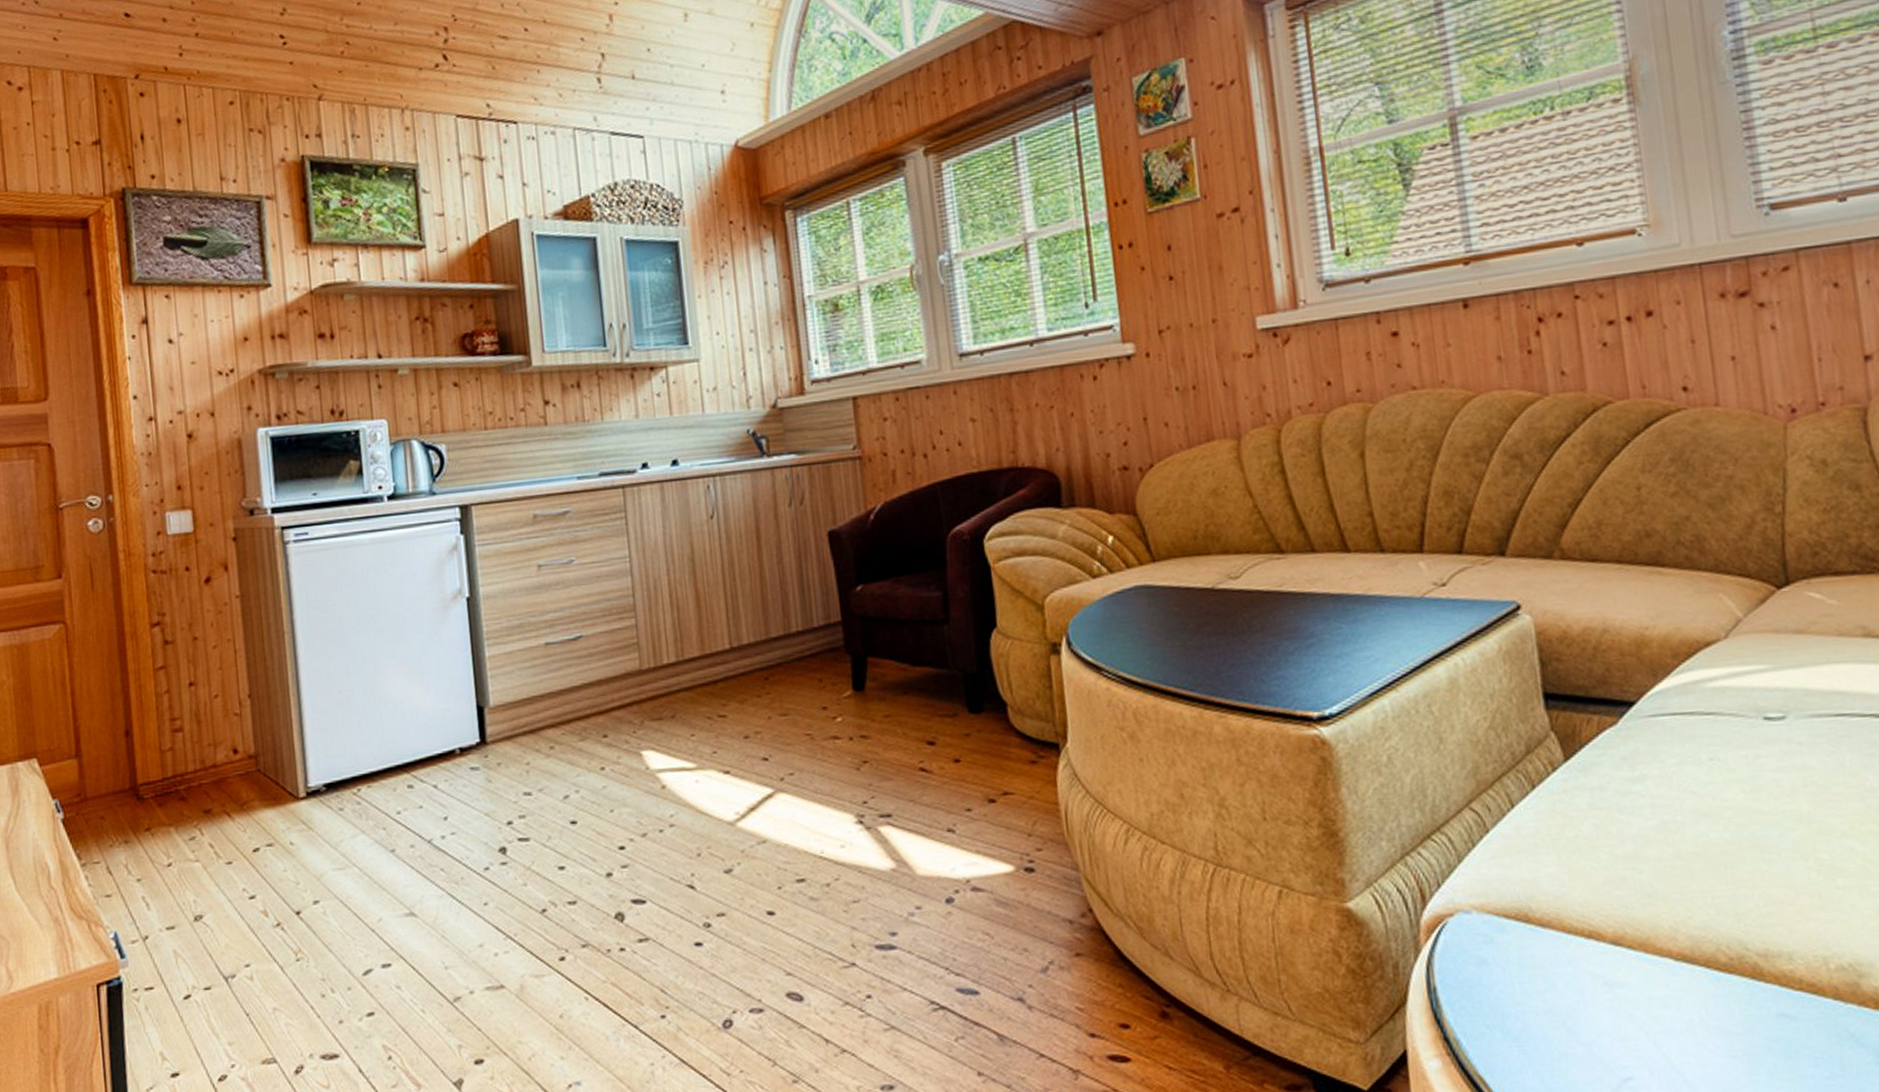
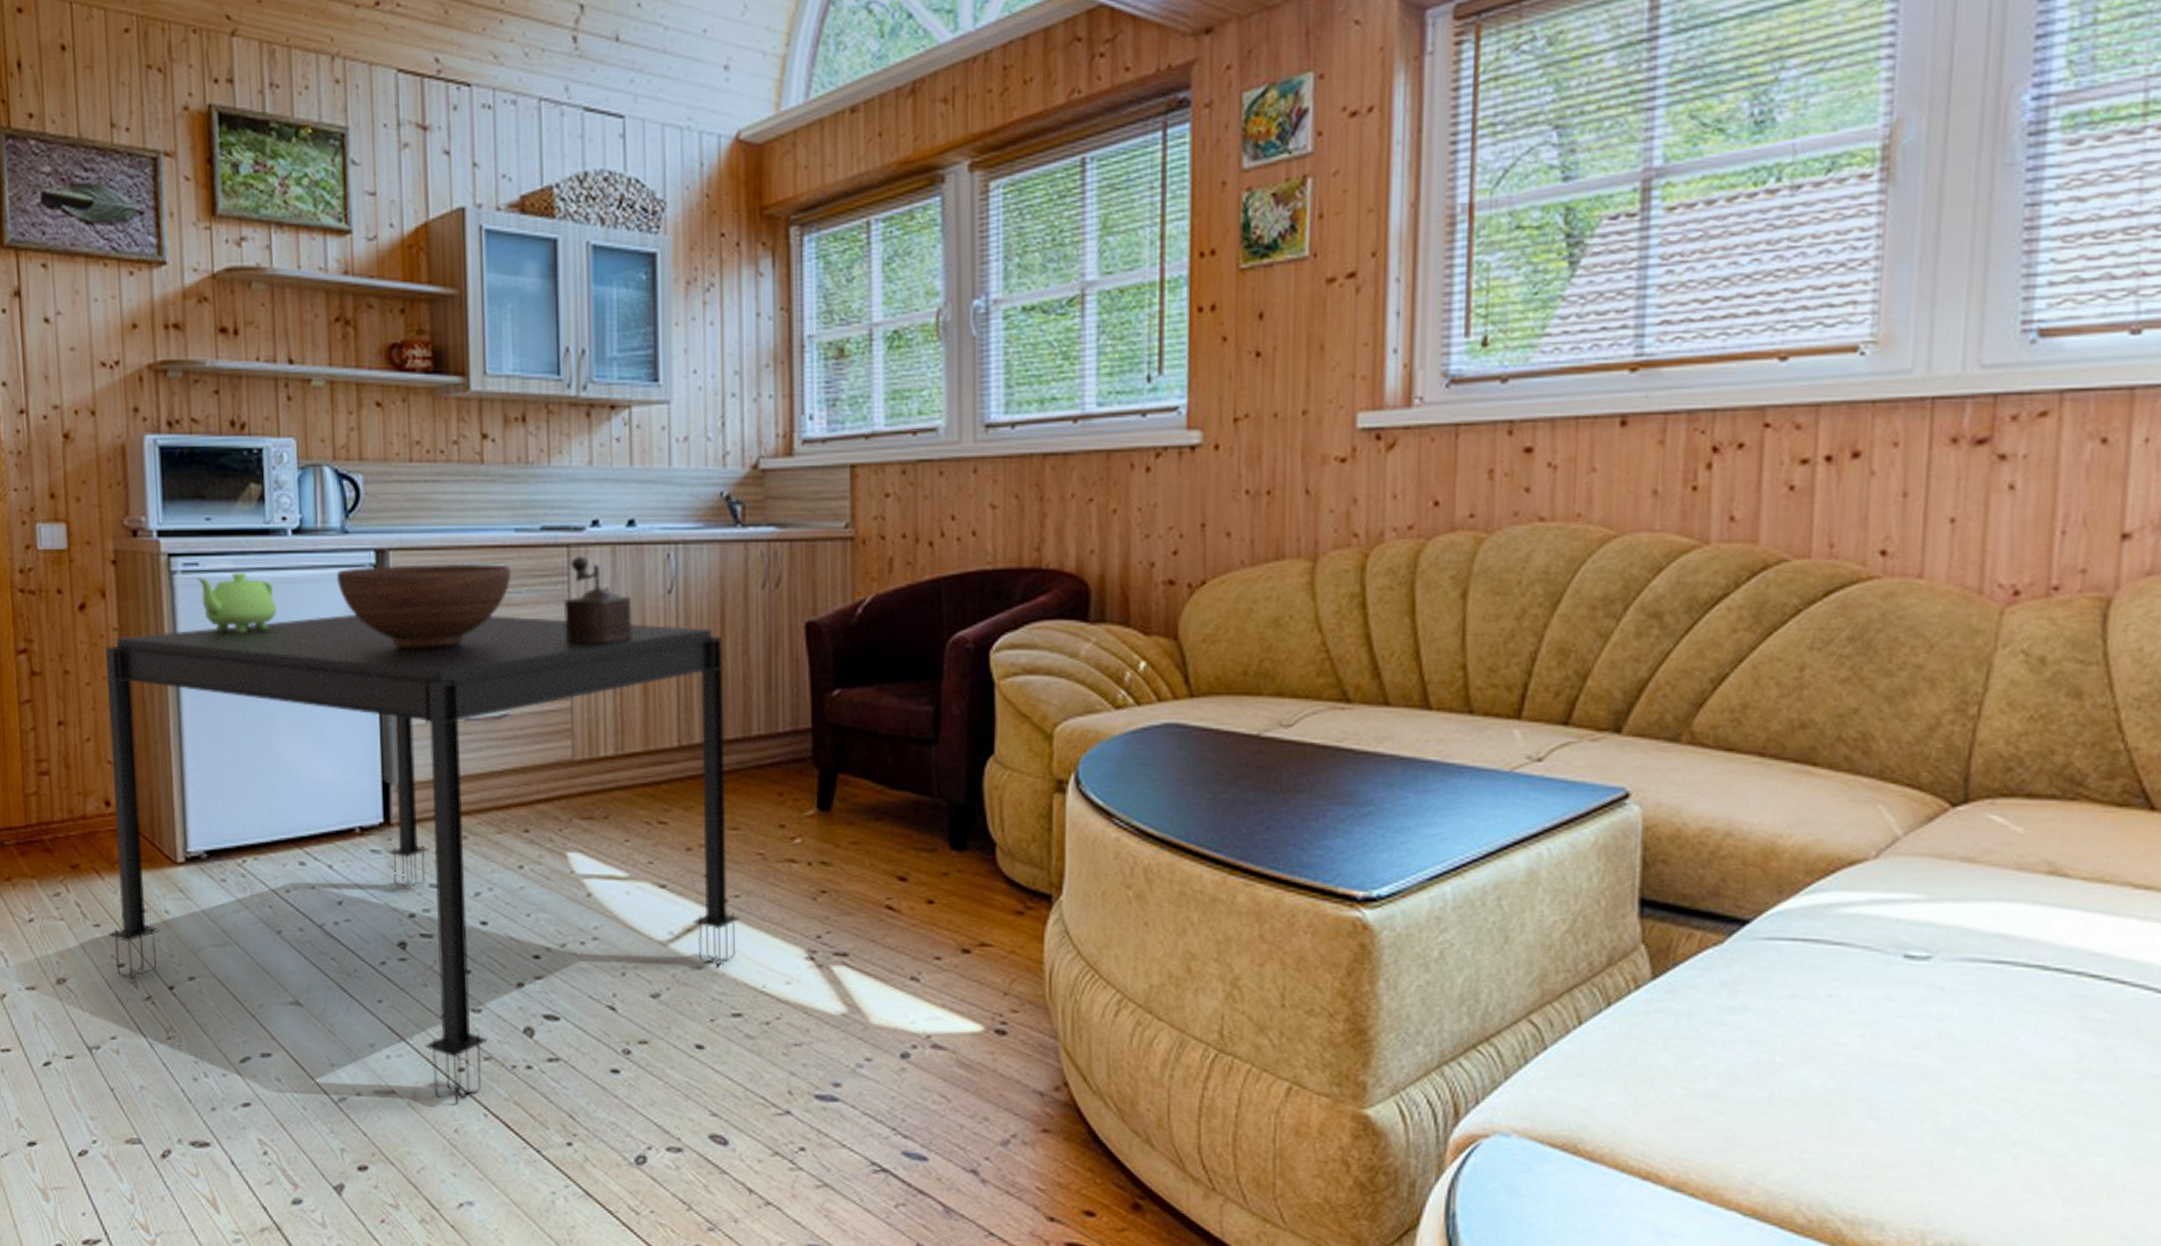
dining table: none [229,544,796,991] -> present [106,614,740,1104]
teapot: none [307,537,377,590] -> present [197,572,276,633]
fruit bowl: none [427,507,577,588] -> present [336,563,511,649]
pepper mill: none [622,495,684,570] -> present [563,556,633,645]

